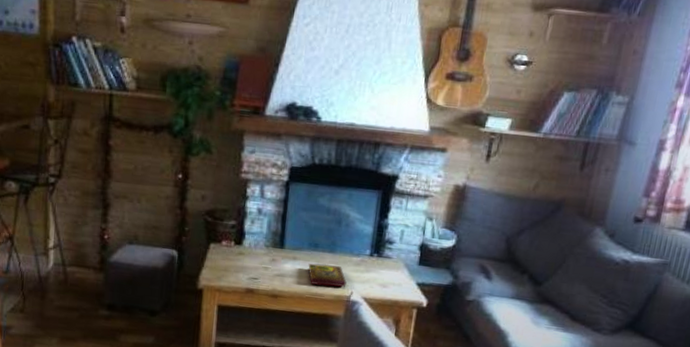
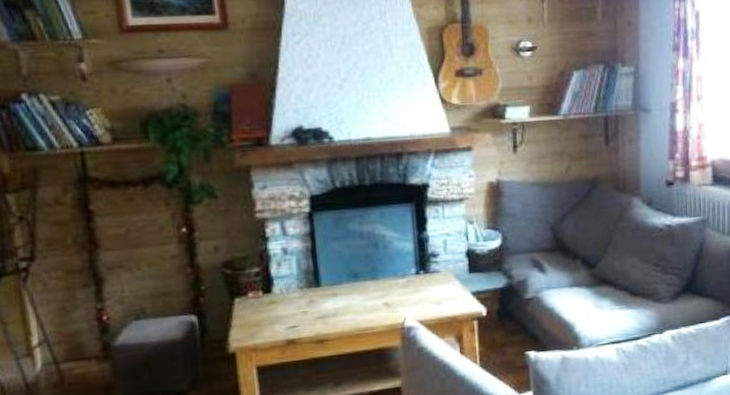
book: present [308,263,347,287] -> none [351,293,397,319]

